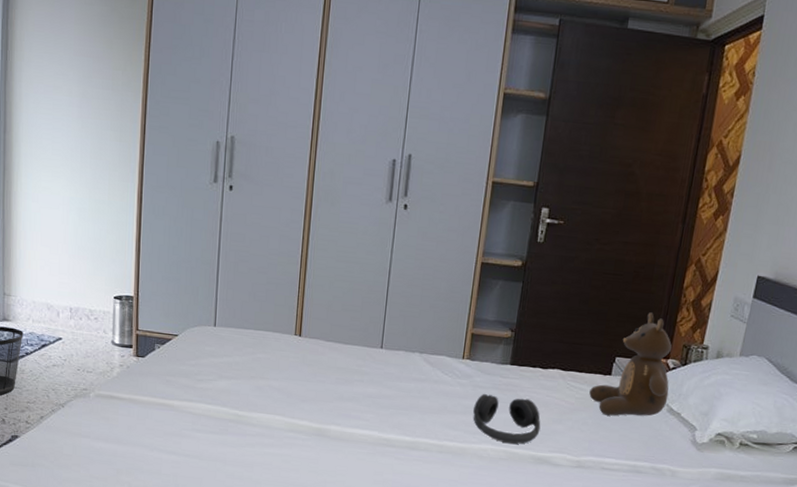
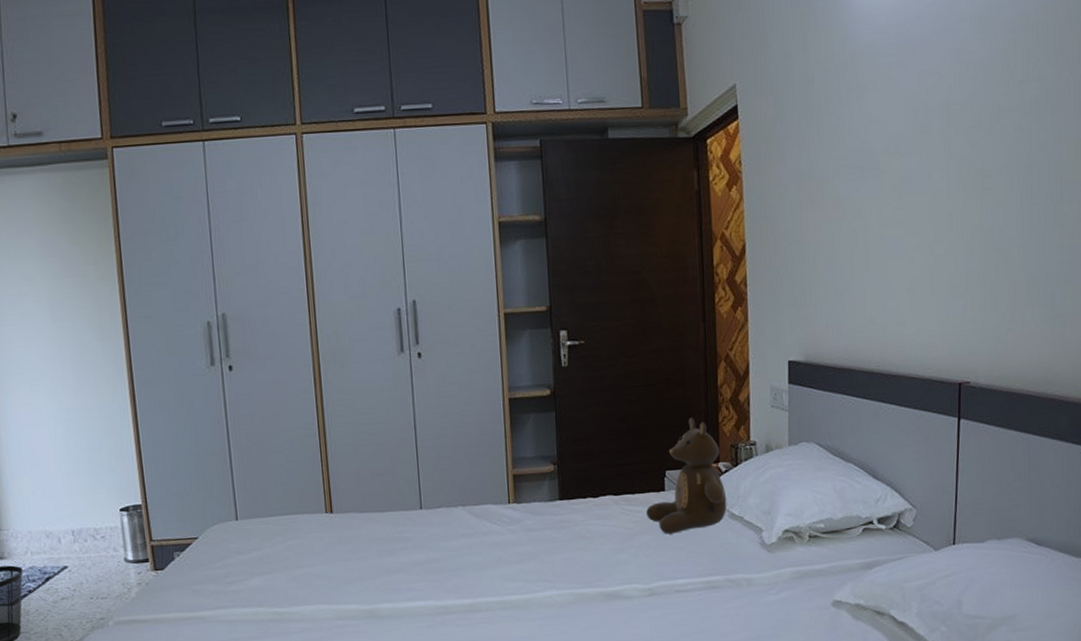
headphones: present [472,393,541,444] -> none [529,532,604,585]

